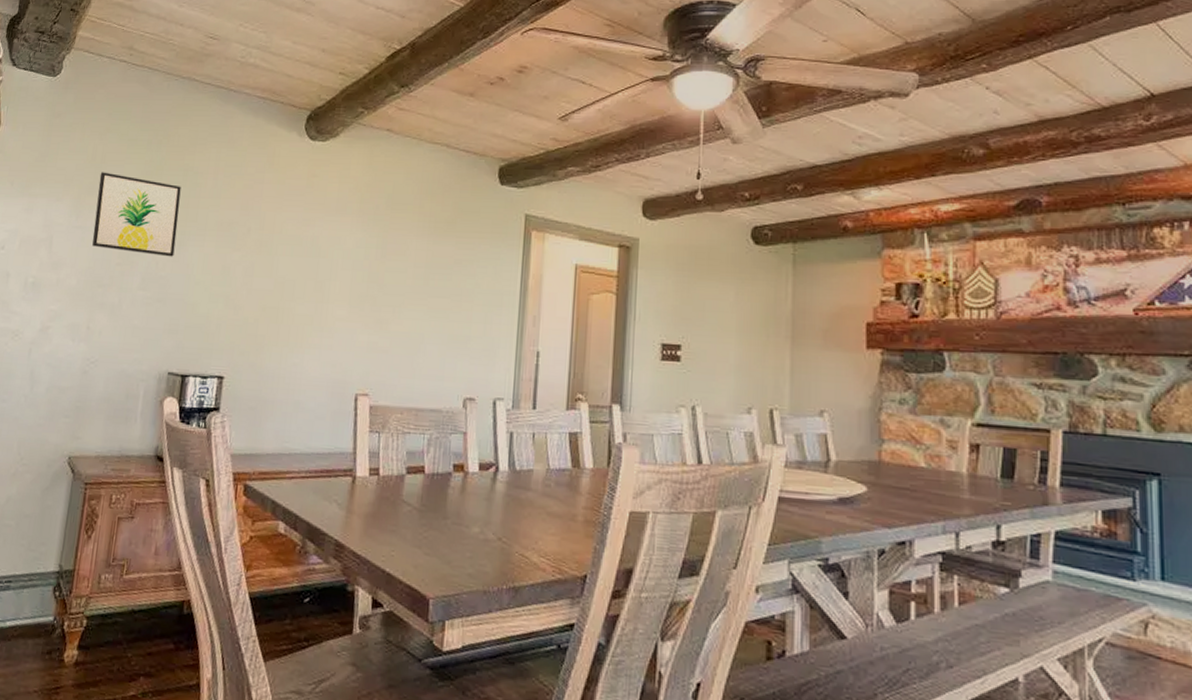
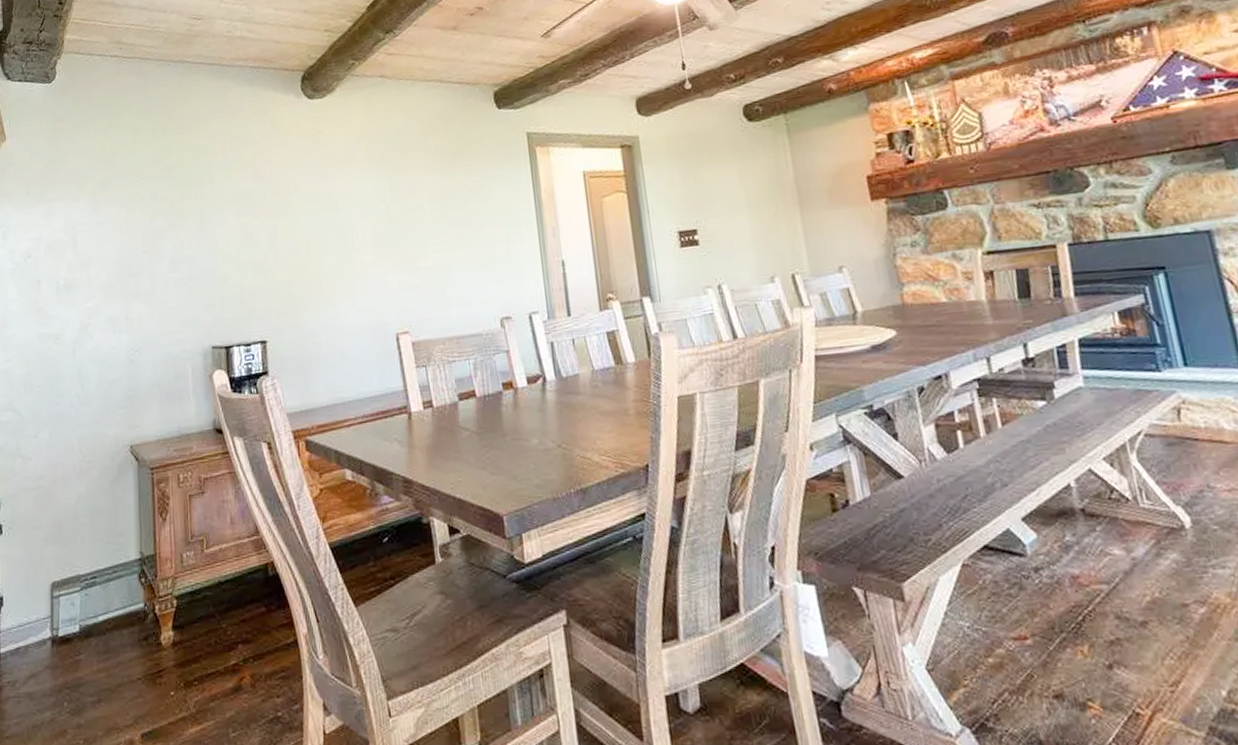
wall art: present [92,172,181,257] -> none [111,165,197,240]

